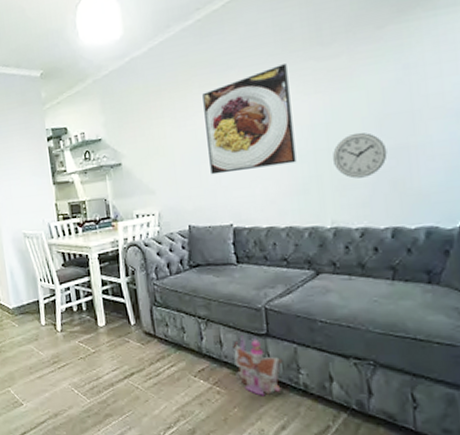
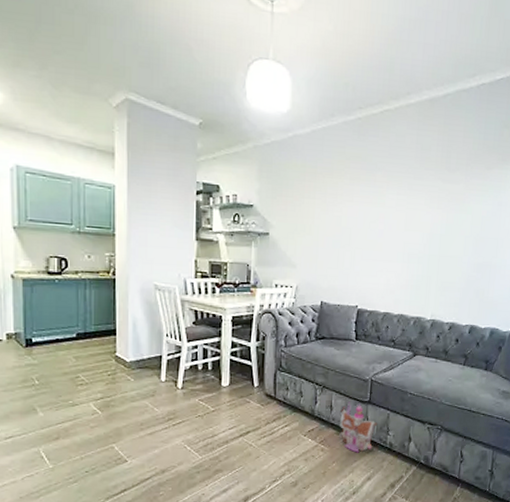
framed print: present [202,64,297,175] -> none [347,177,421,262]
wall clock: present [332,132,388,179] -> none [440,247,477,284]

